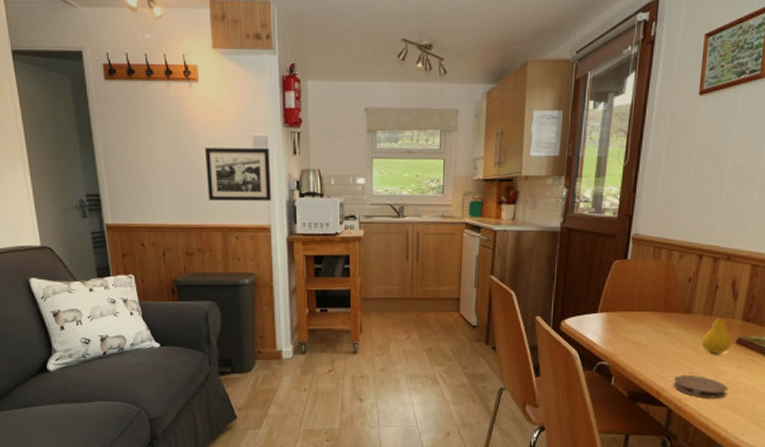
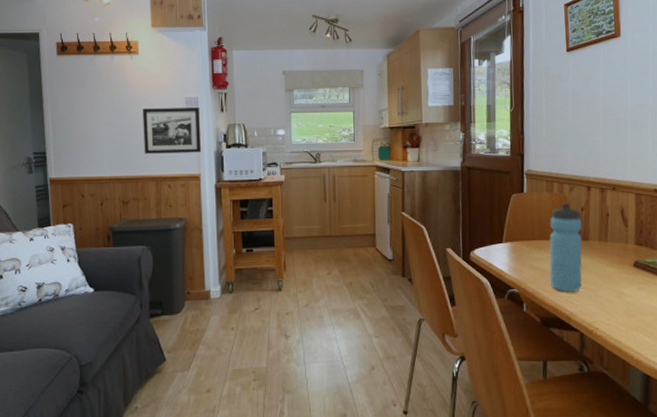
water bottle: none [643,272,688,368] -> present [549,203,583,293]
coaster: present [673,375,728,399] -> none [581,299,633,321]
fruit: present [701,312,732,354] -> none [601,237,630,277]

